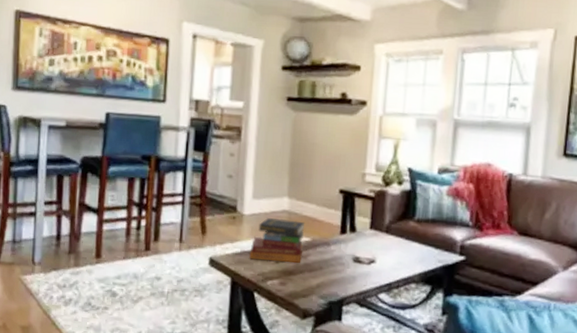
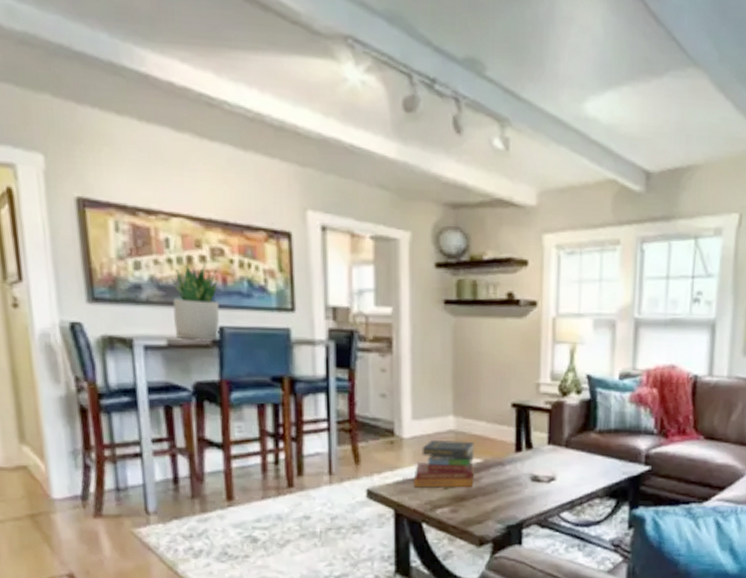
planter: none [72,62,111,123] -> present [172,263,220,339]

